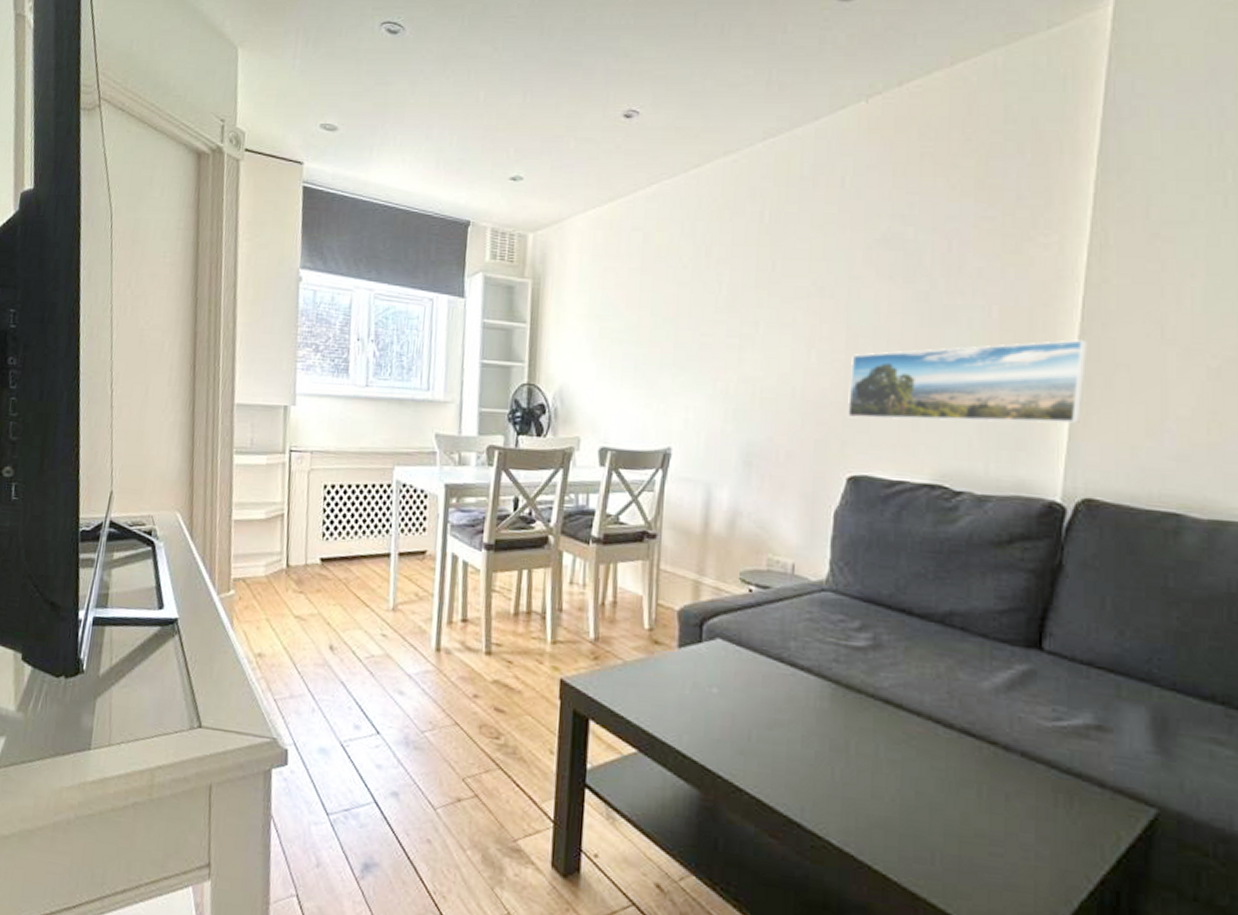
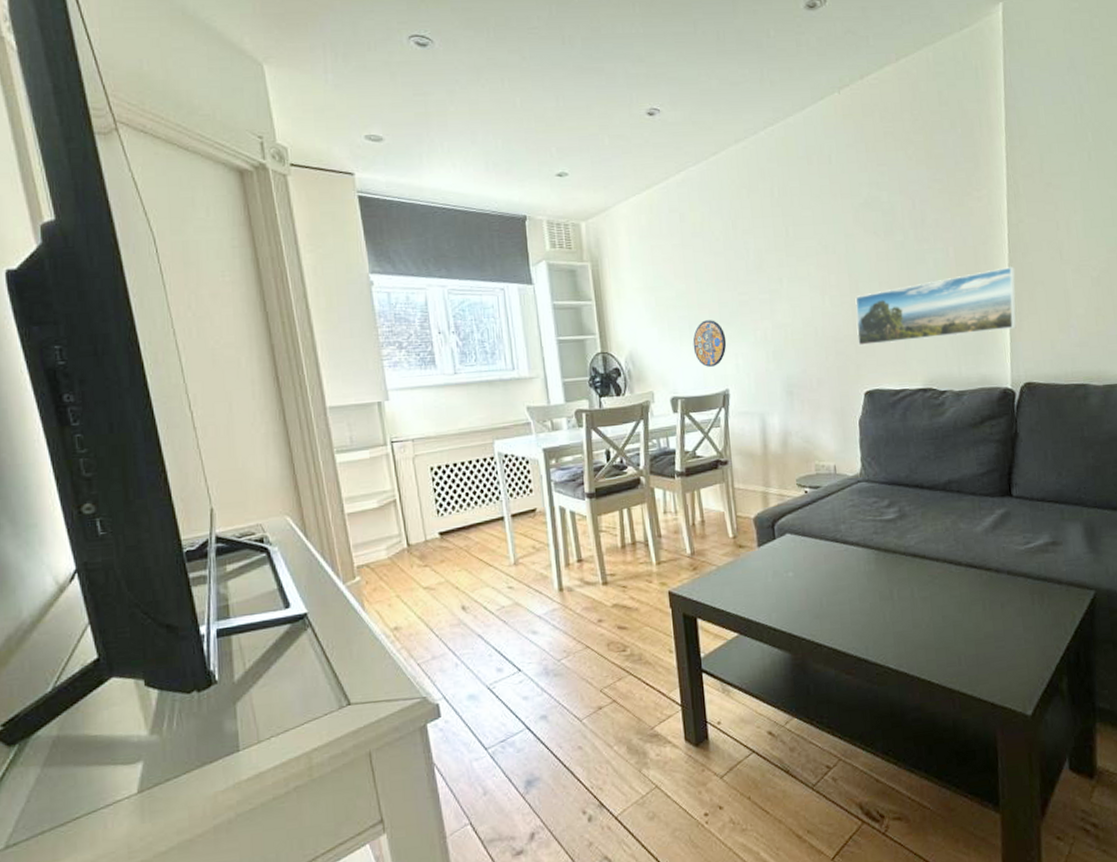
manhole cover: none [635,361,678,418] -> present [693,320,727,367]

